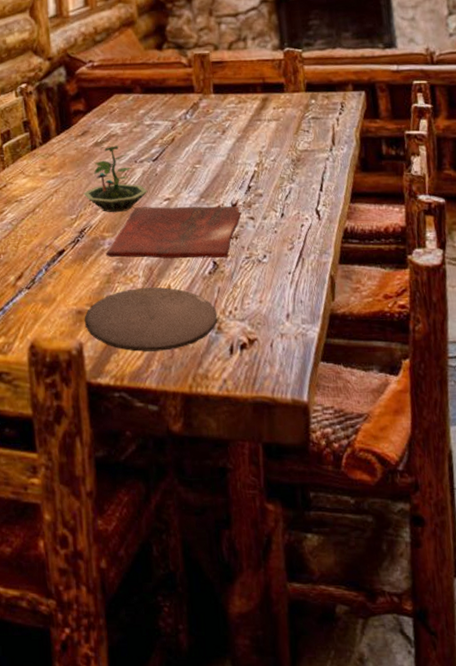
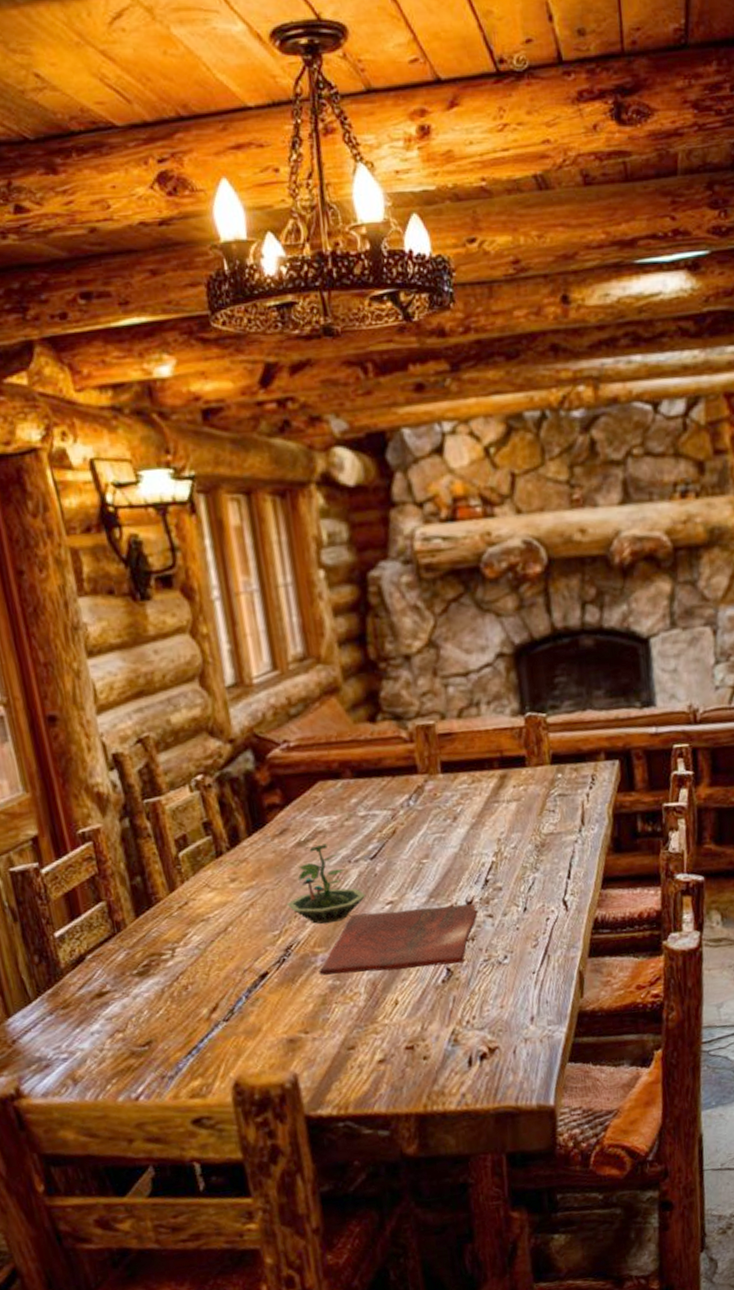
plate: present [84,287,218,352] -> none [297,1002,454,1077]

